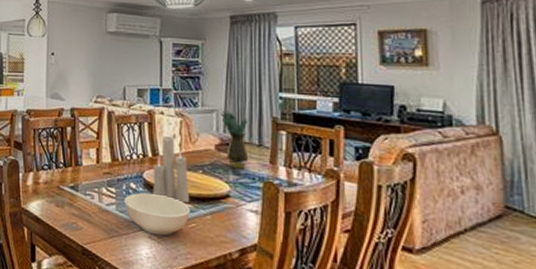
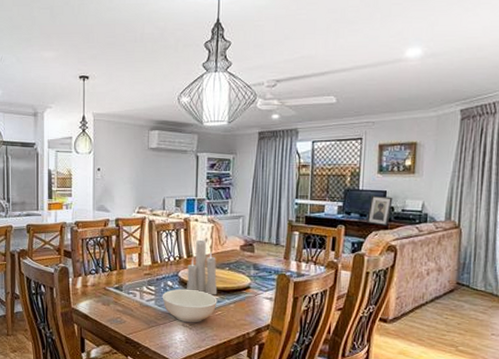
vase: present [221,109,249,169] -> none [246,215,269,265]
picture frame: none [371,91,404,129] -> present [367,195,393,226]

